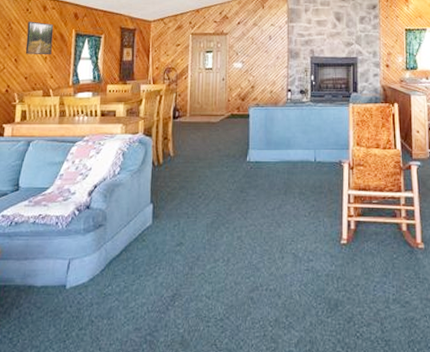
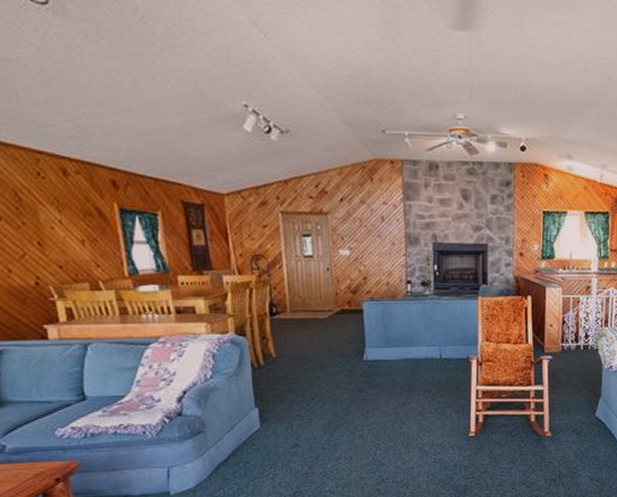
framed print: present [25,21,54,55] -> none [43,190,90,237]

